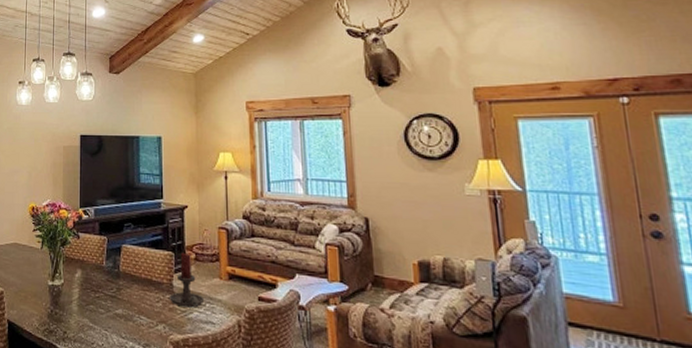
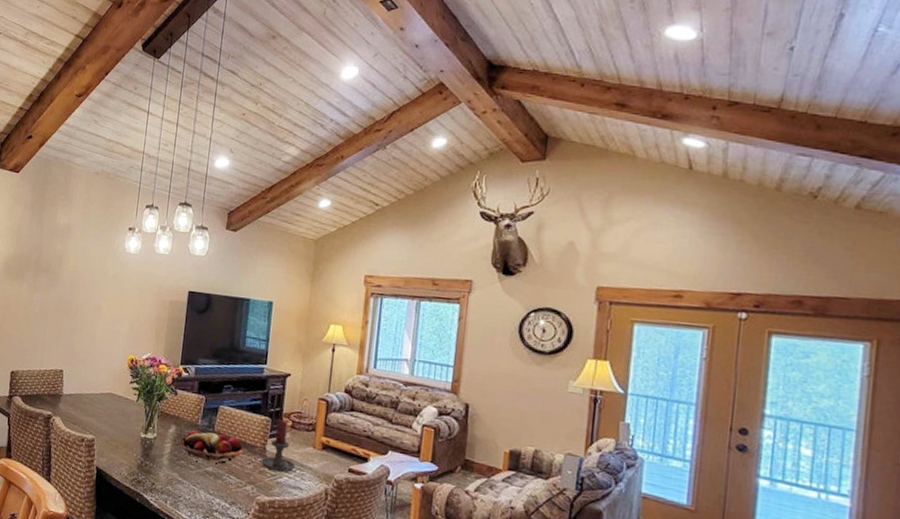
fruit basket: none [87,271,152,306] -> present [179,429,244,464]

